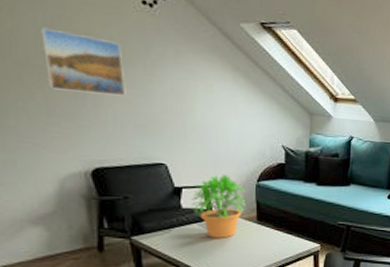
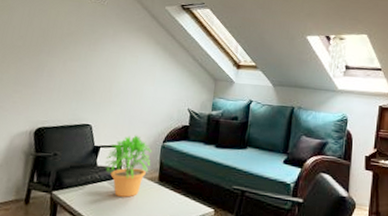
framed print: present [41,27,126,97] -> none [20,18,76,68]

